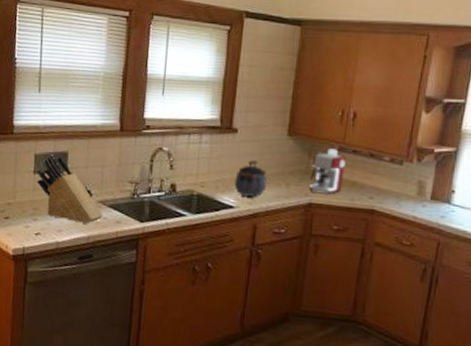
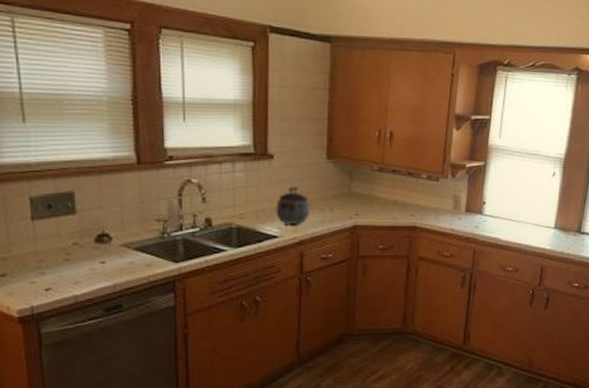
knife block: present [36,154,103,224] -> none [34,195,129,271]
coffee maker: present [309,149,346,195] -> none [353,170,386,215]

